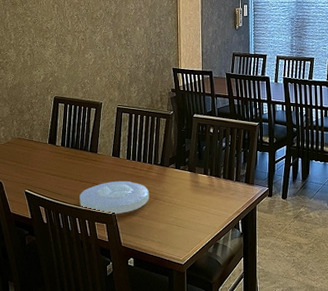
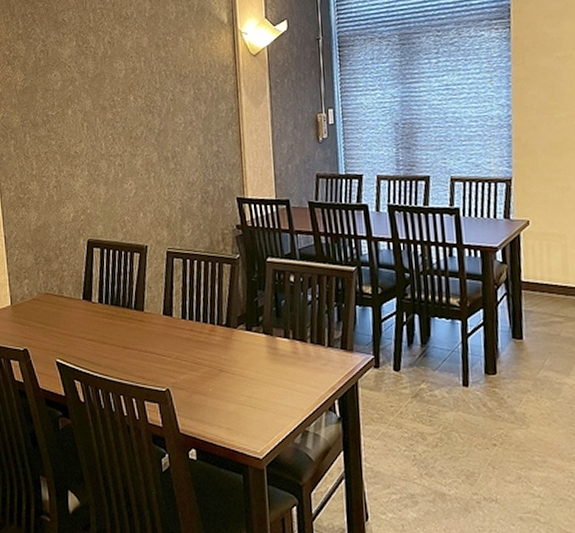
plate: present [79,180,150,215] -> none [123,346,214,392]

